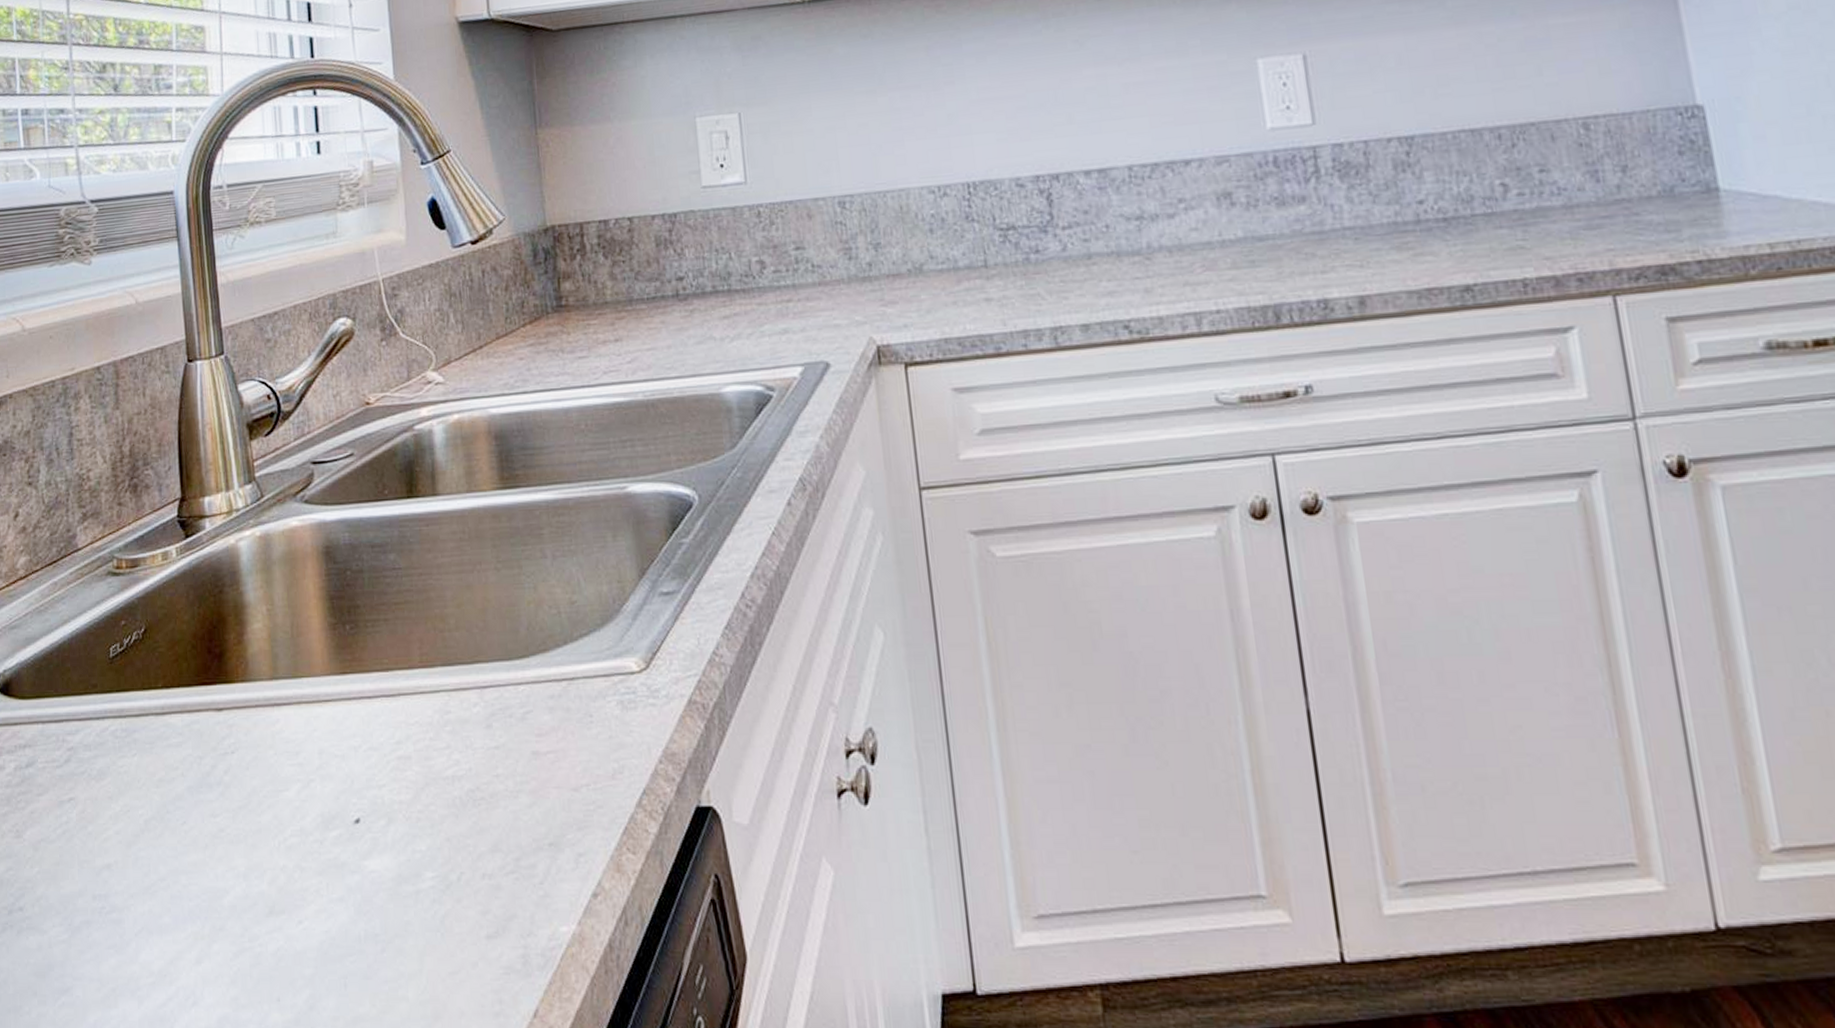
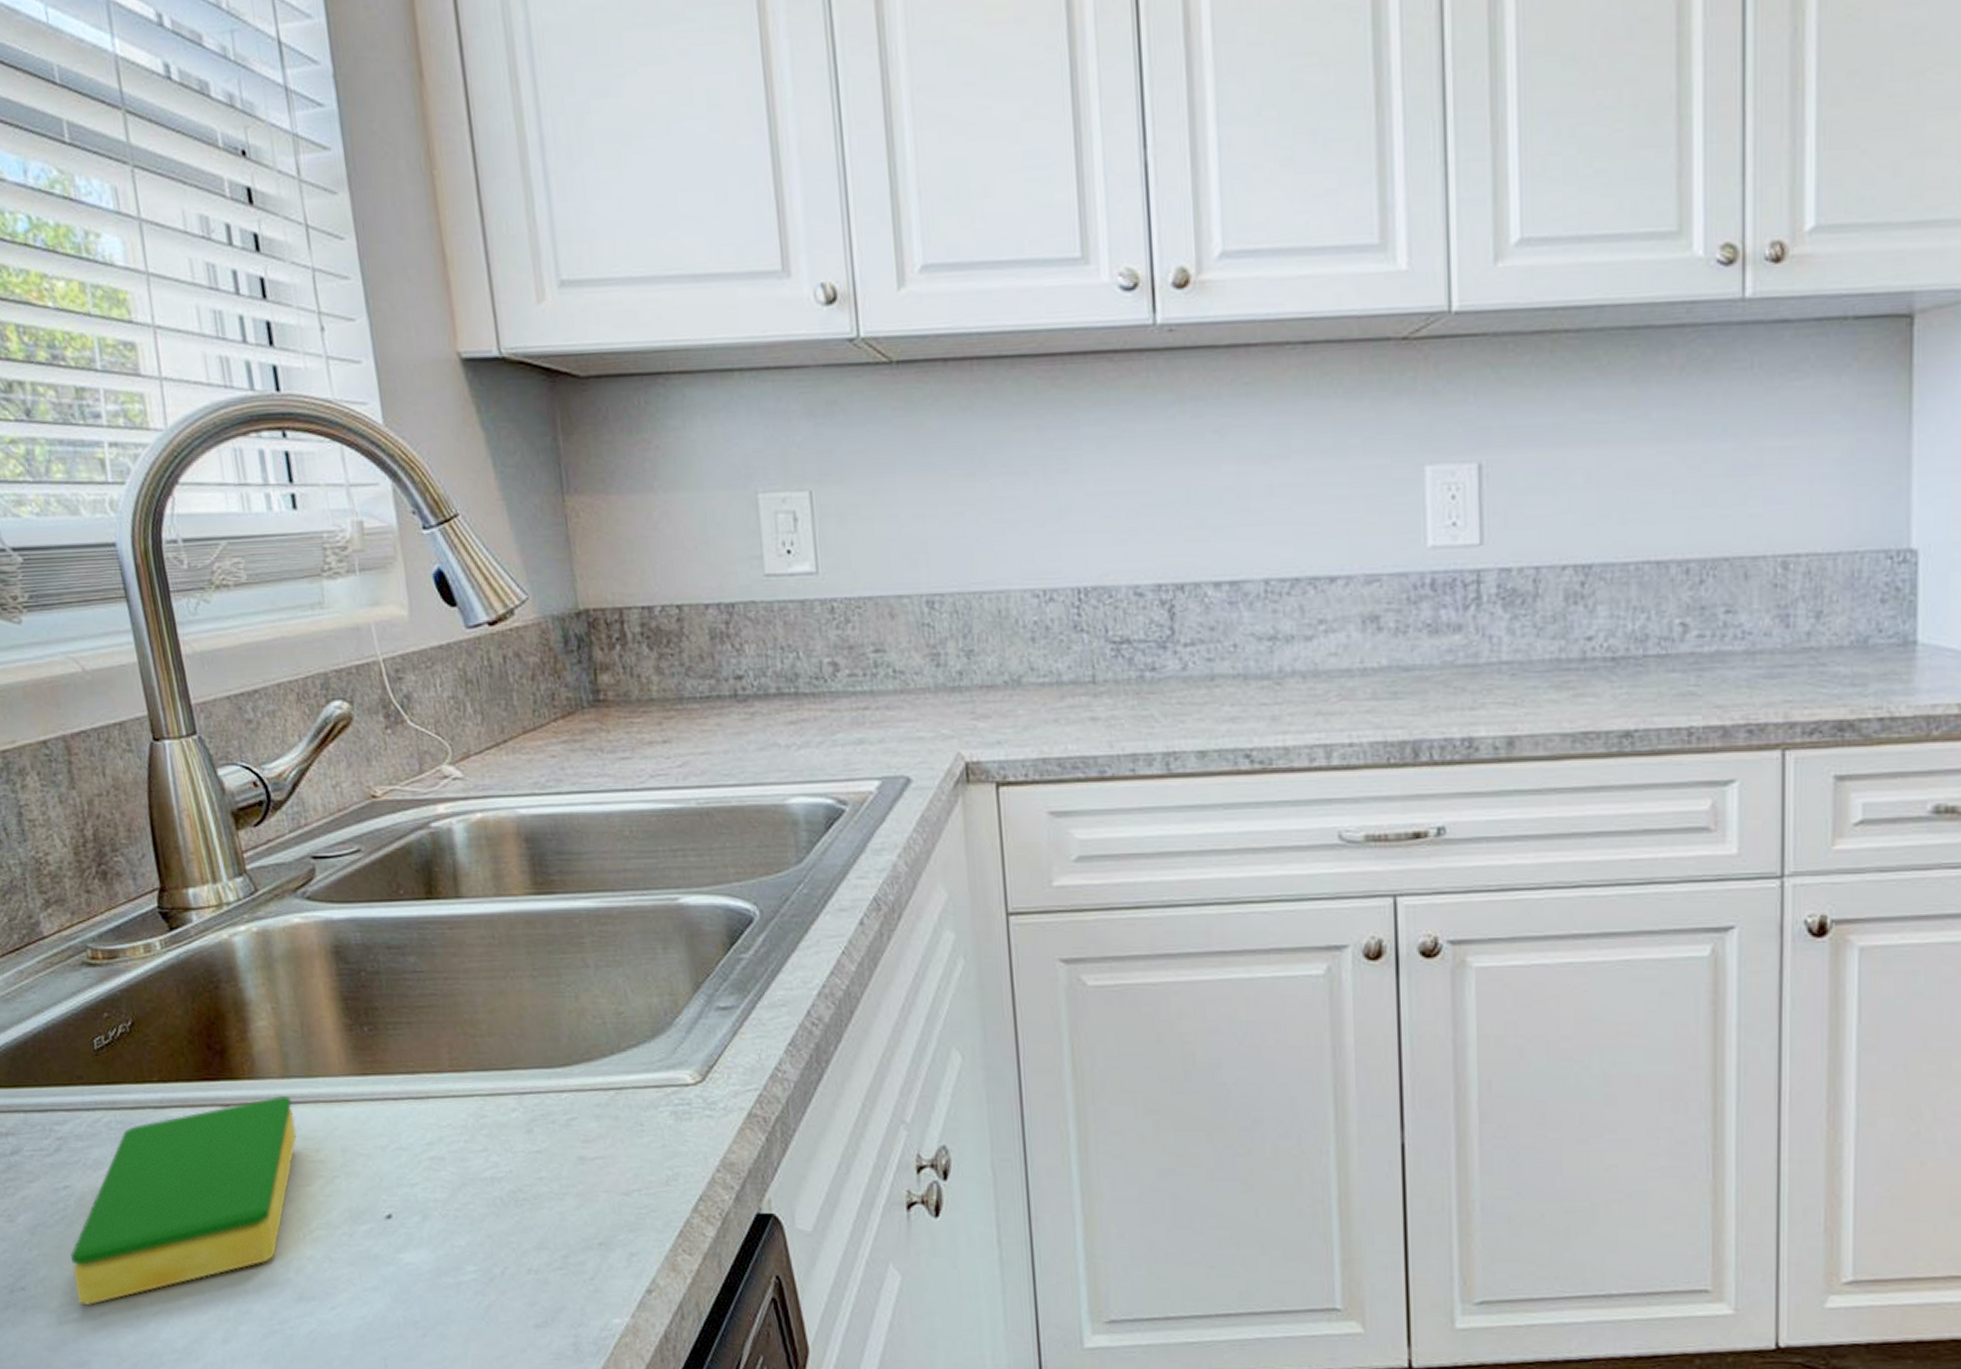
dish sponge: none [66,697,280,925] -> present [70,1095,297,1305]

